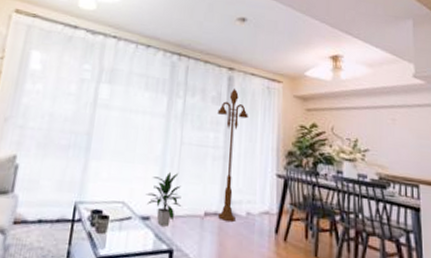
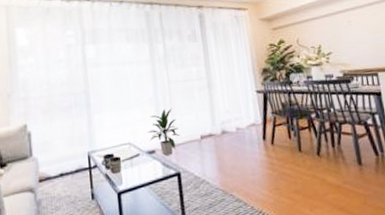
floor lamp: present [217,88,248,223] -> none [195,23,228,140]

